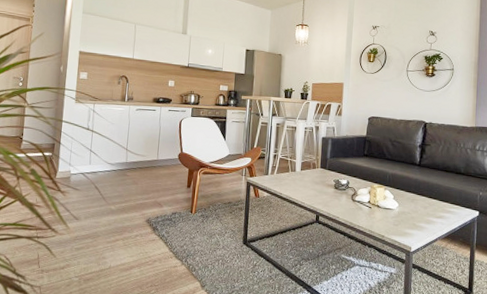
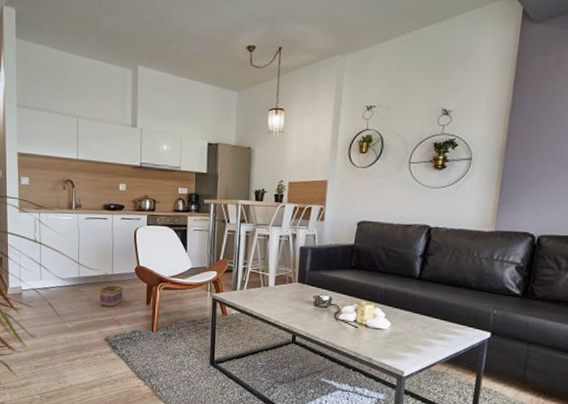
basket: none [144,158,167,190] -> present [99,272,123,307]

